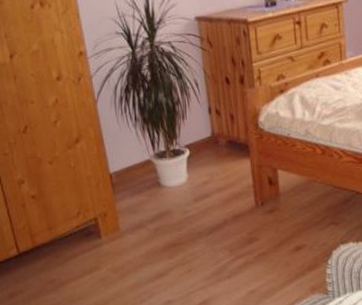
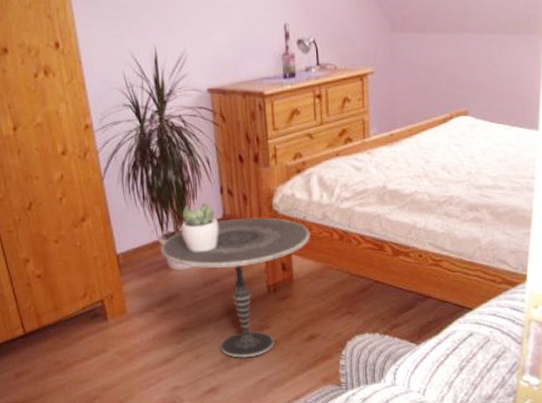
side table: none [152,135,295,271] -> present [161,217,310,358]
succulent plant: none [172,122,208,170] -> present [181,202,219,252]

